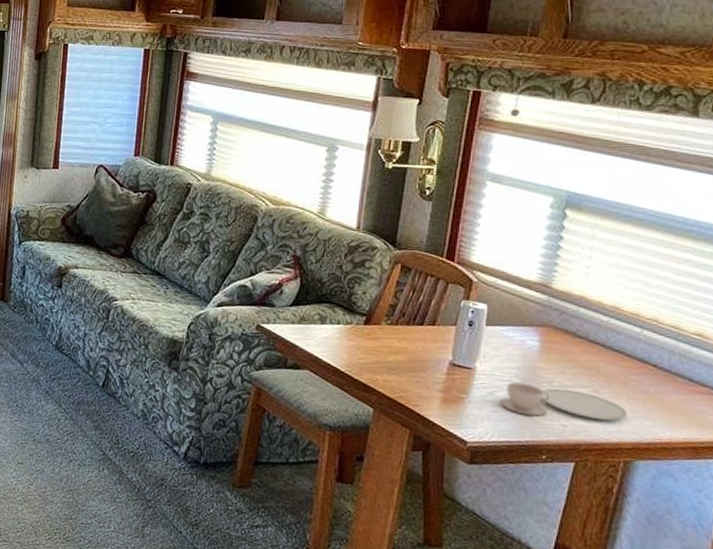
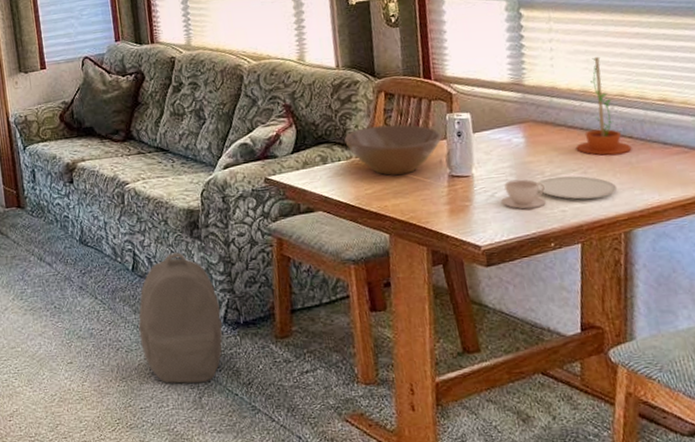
backpack: none [95,378,183,514] -> present [138,252,223,384]
bowl: none [348,296,452,353] -> present [344,124,442,176]
flower pot: none [592,274,653,381] -> present [576,56,632,155]

